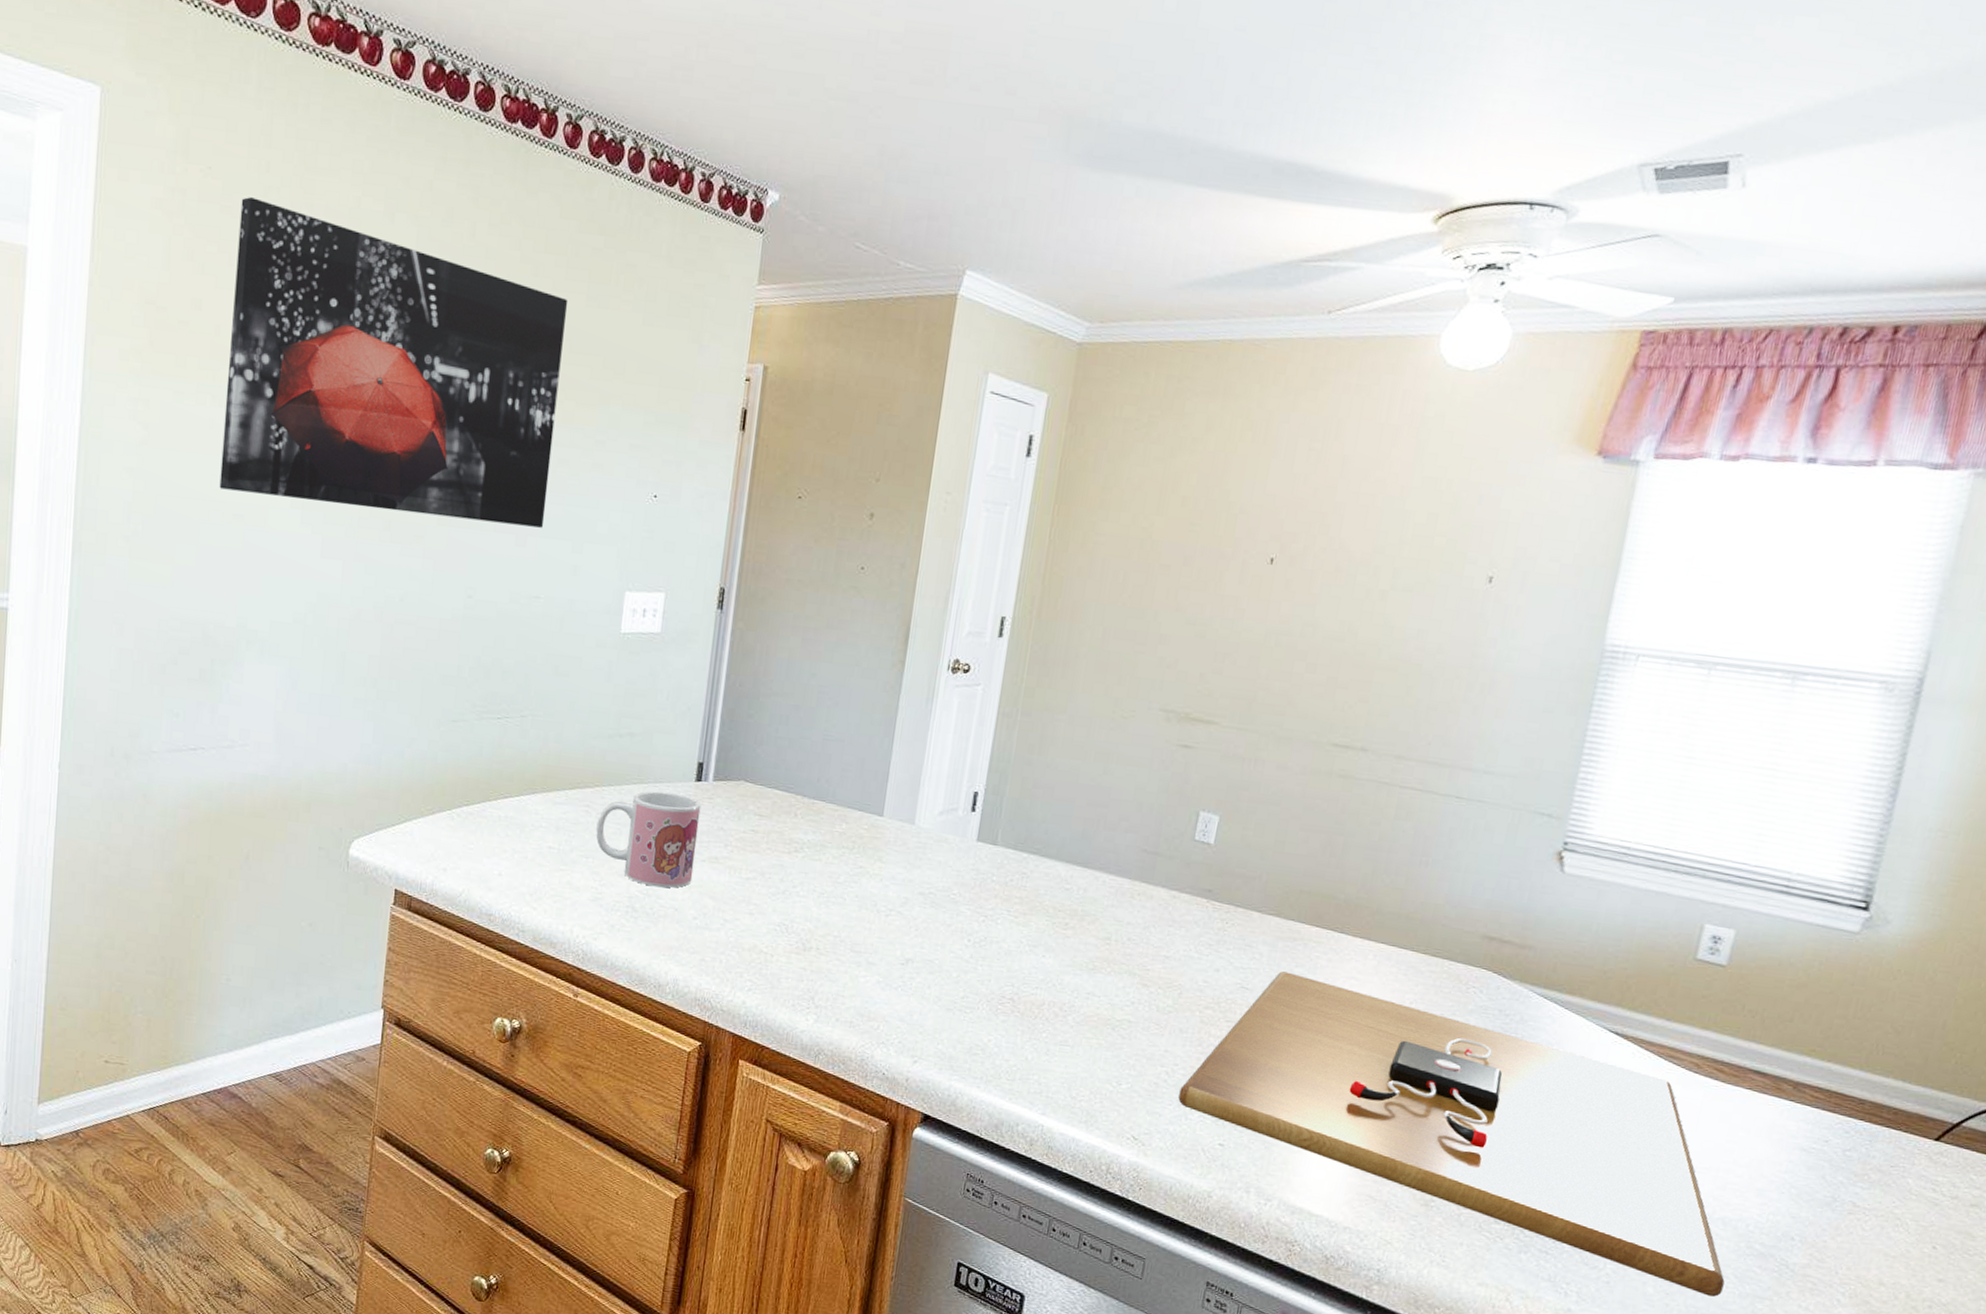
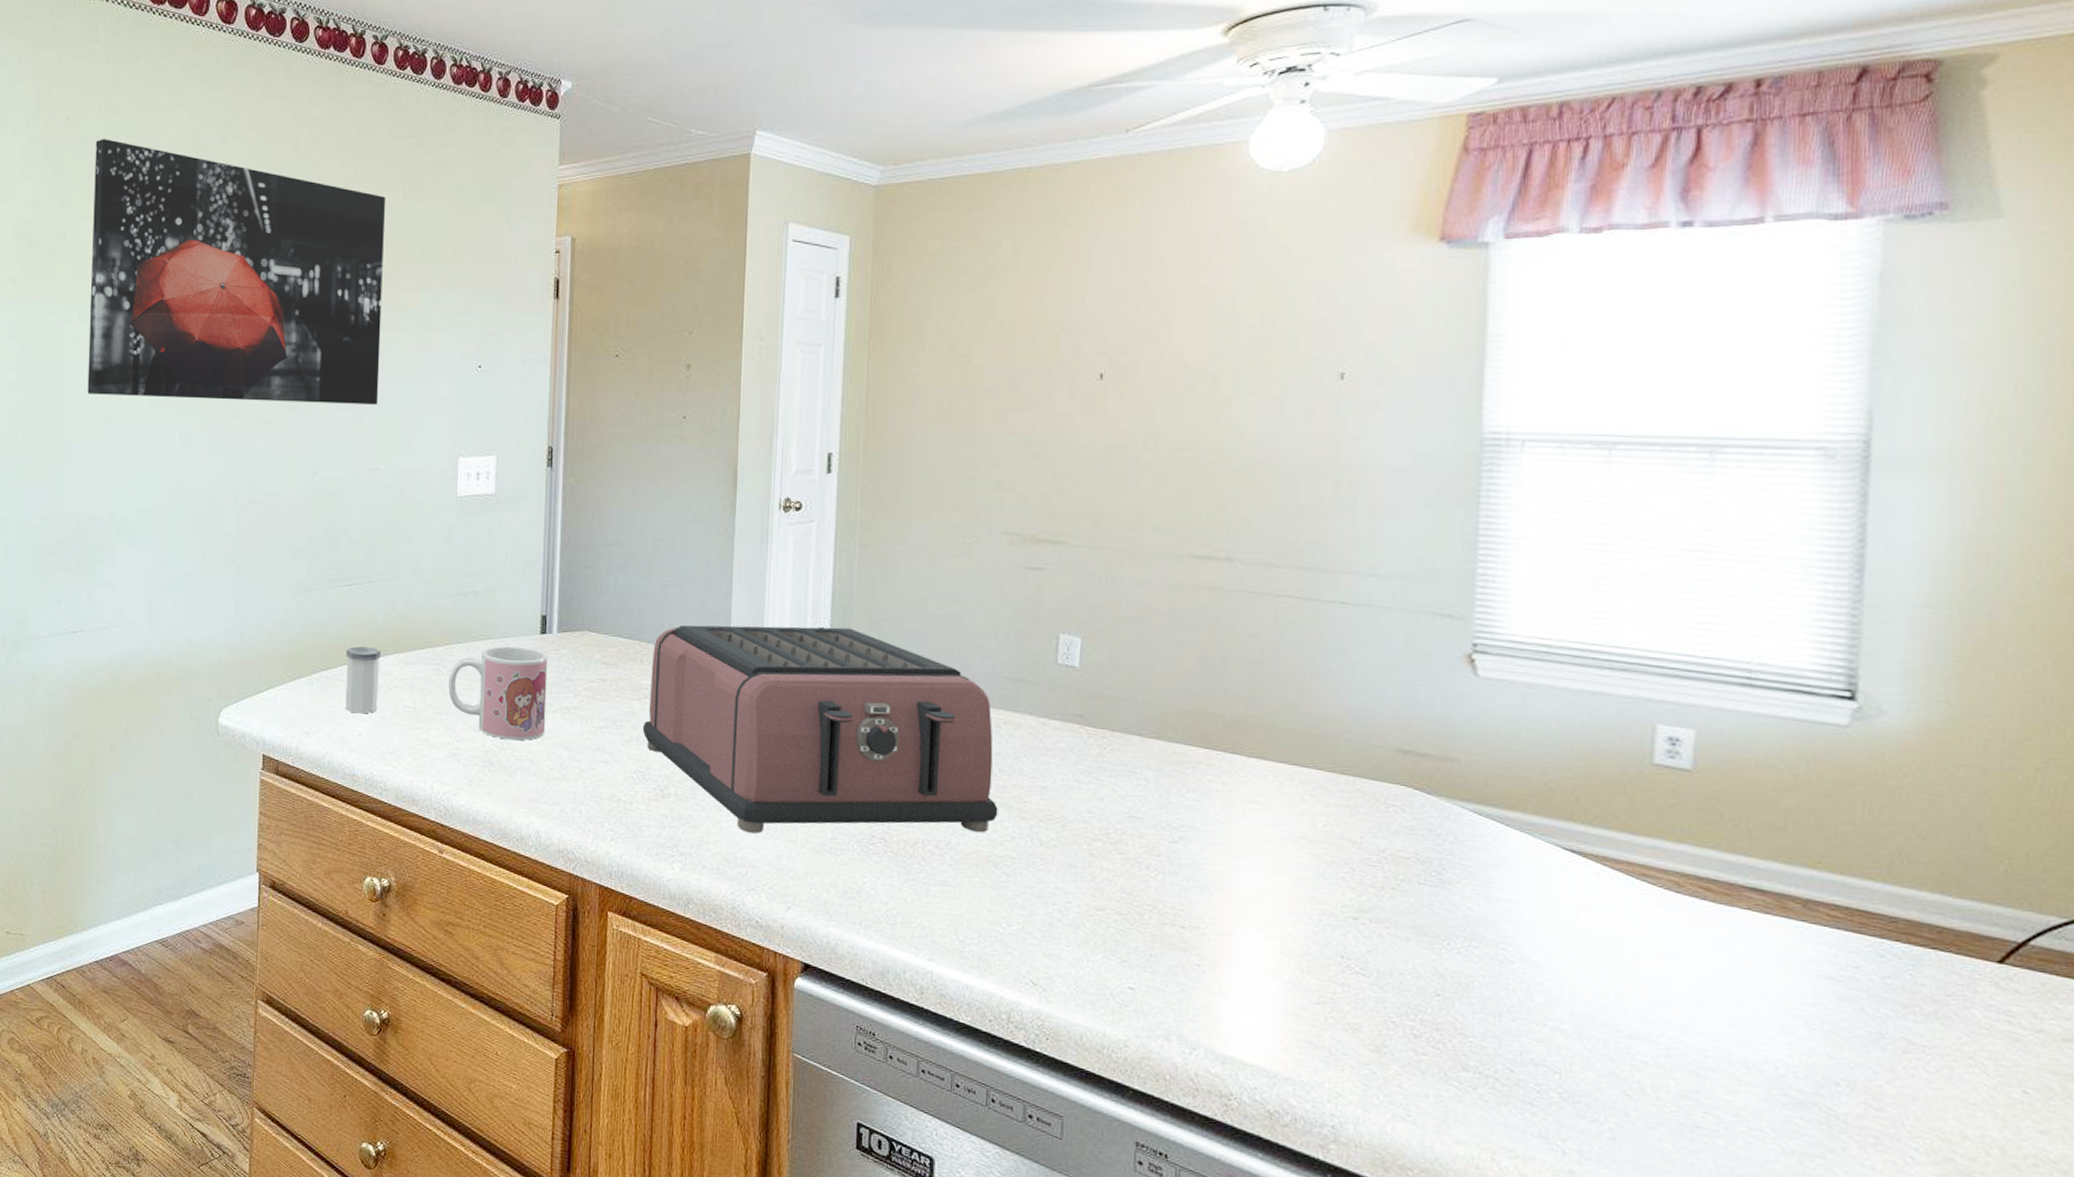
salt shaker: none [486,783,528,853] -> present [345,646,381,714]
toaster: none [790,781,1128,997] -> present [642,625,998,834]
cutting board: present [1178,971,1725,1297] -> none [1077,797,1760,1155]

